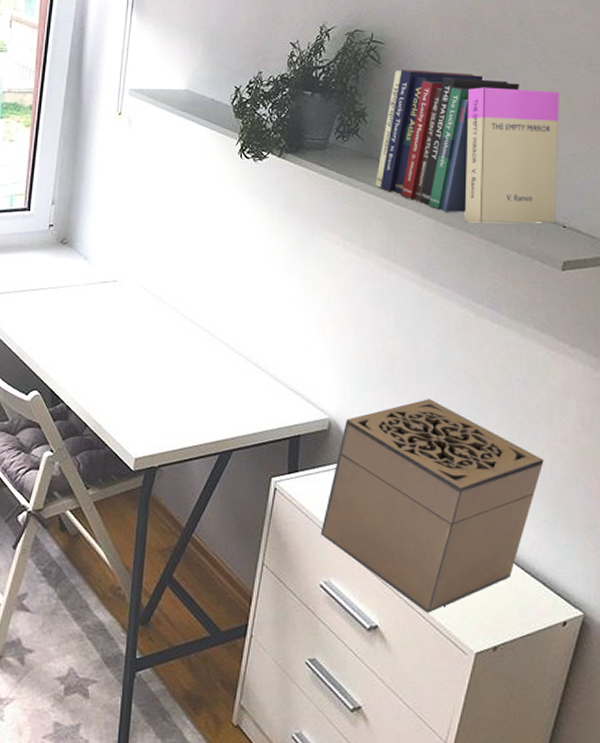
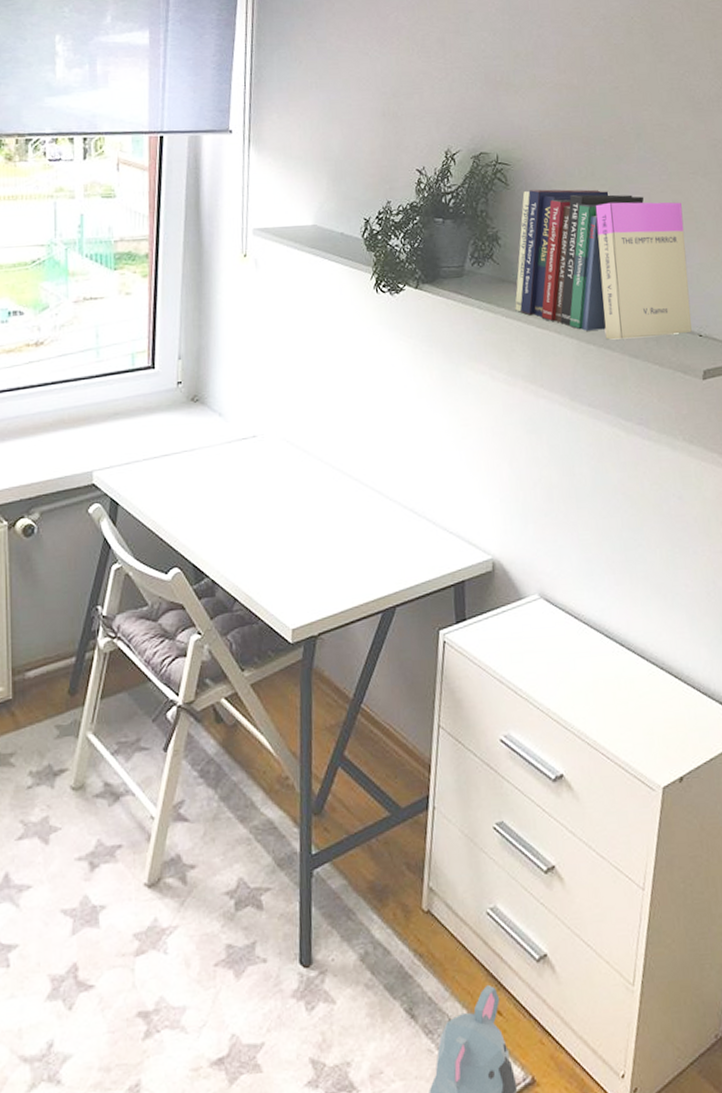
decorative box: present [320,399,544,613] -> none [495,525,707,753]

